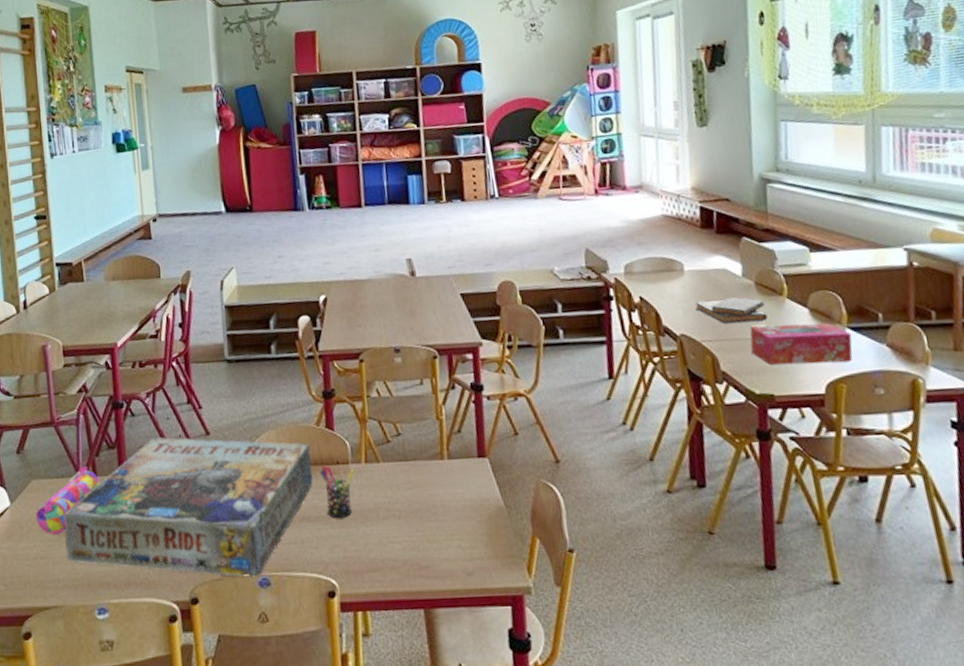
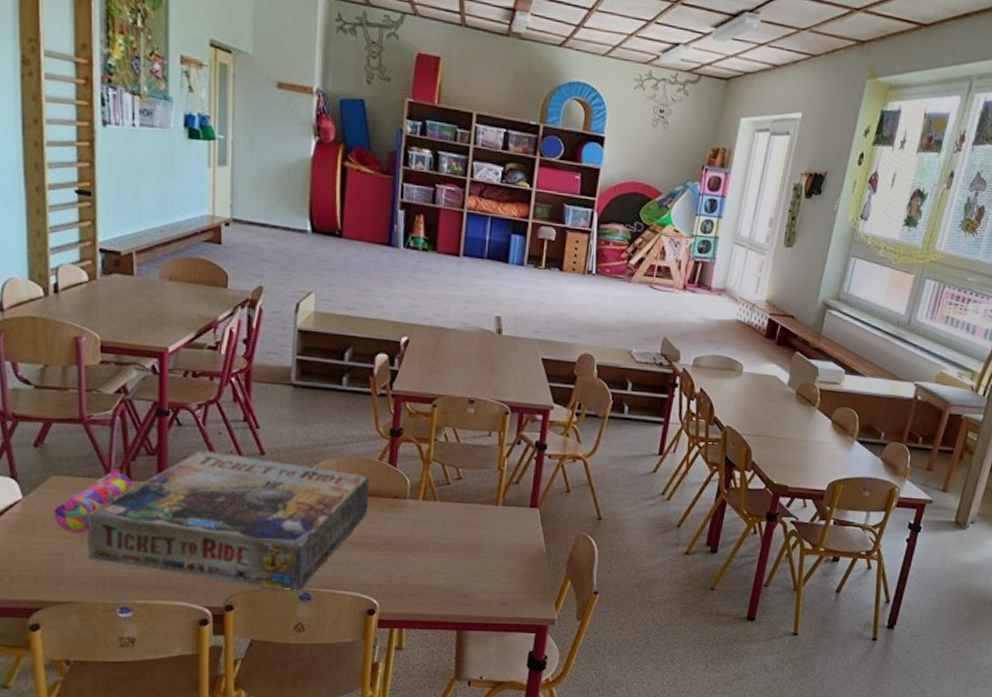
pen holder: present [320,464,355,519] -> none [377,497,411,547]
diary: present [695,296,768,324] -> none [744,400,800,425]
tissue box: present [750,323,853,365] -> none [778,428,858,468]

